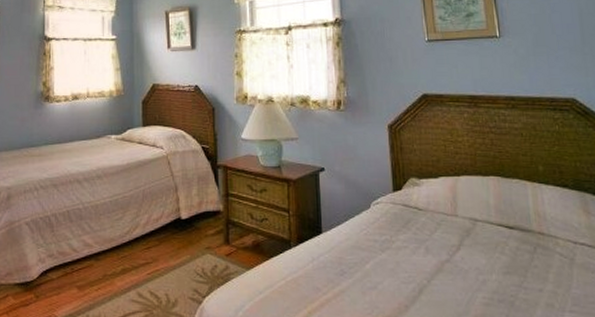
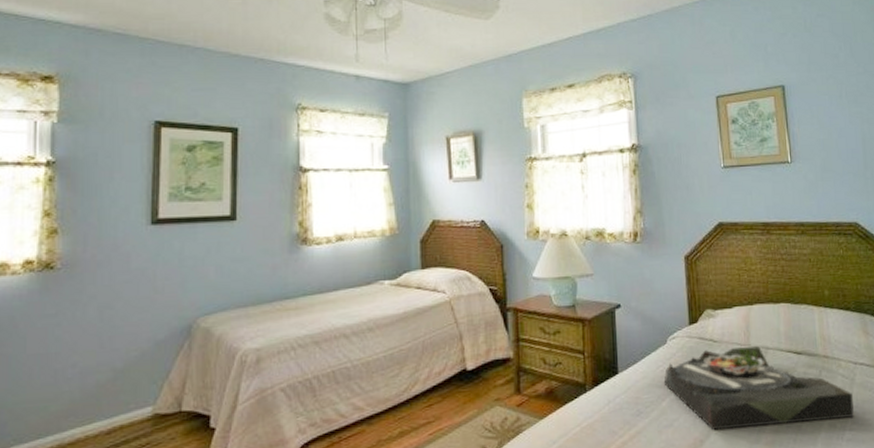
serving tray: none [368,217,575,299] -> present [664,346,854,431]

